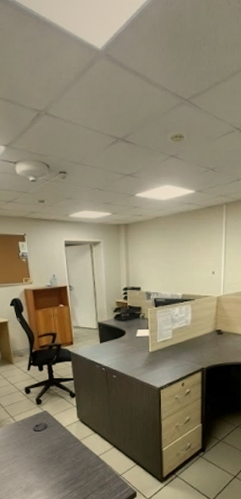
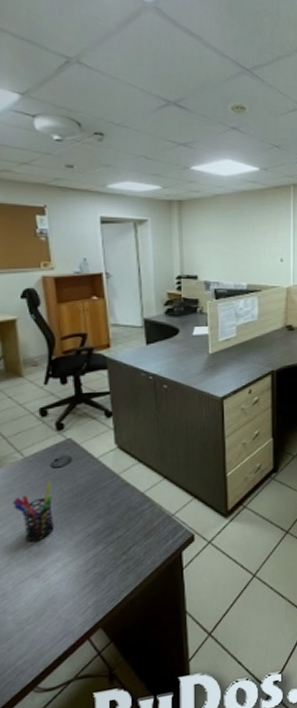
pen holder: none [9,440,37,482] -> present [12,481,54,542]

